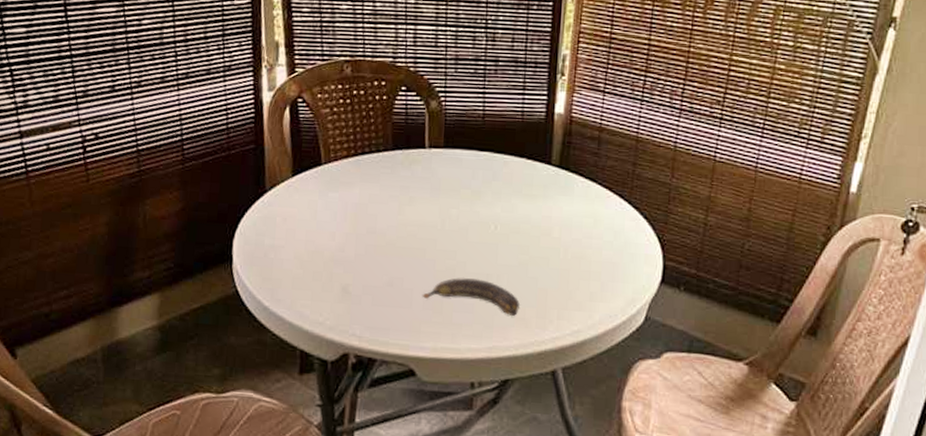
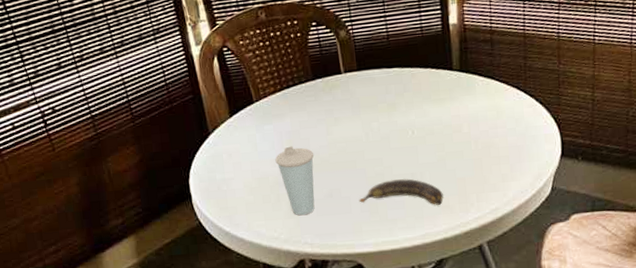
cup: none [334,220,380,302] -> present [275,146,315,216]

